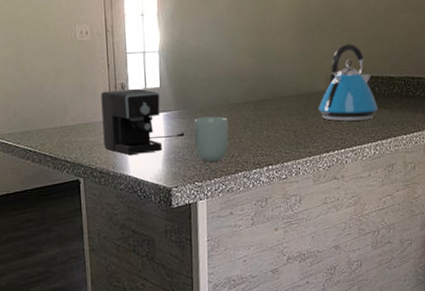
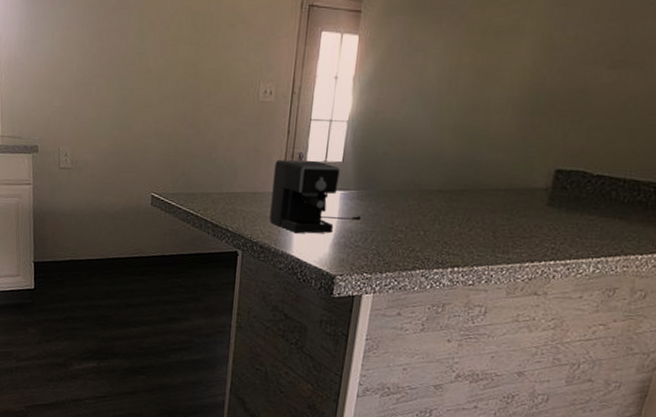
cup: present [193,116,229,162] -> none [370,201,415,254]
kettle: present [318,44,377,121] -> none [530,133,610,230]

